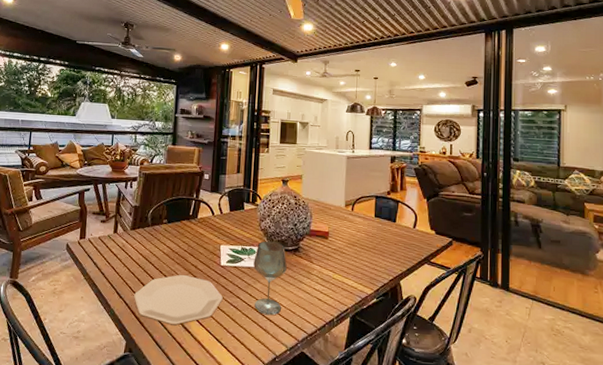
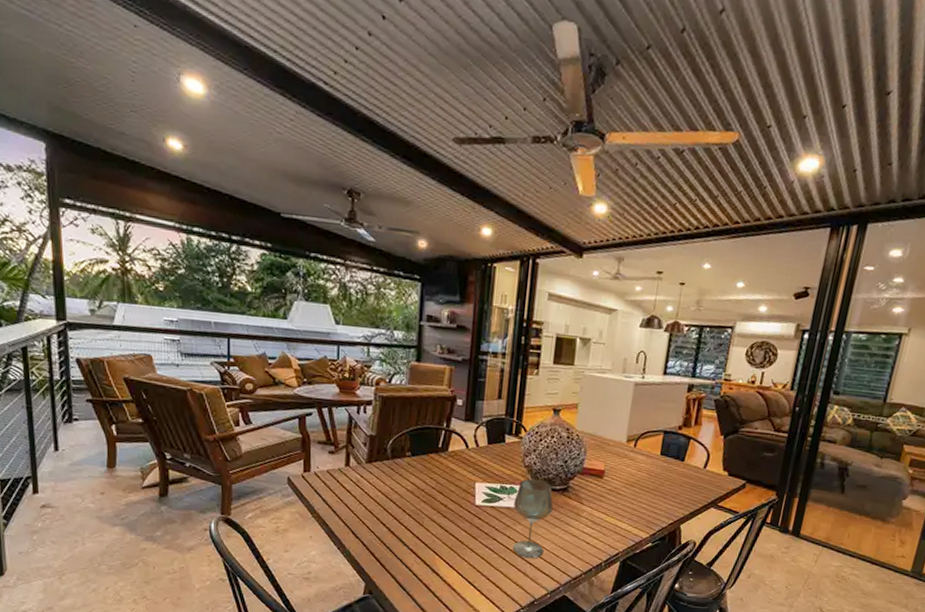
plate: present [133,274,223,326] -> none [371,513,477,568]

